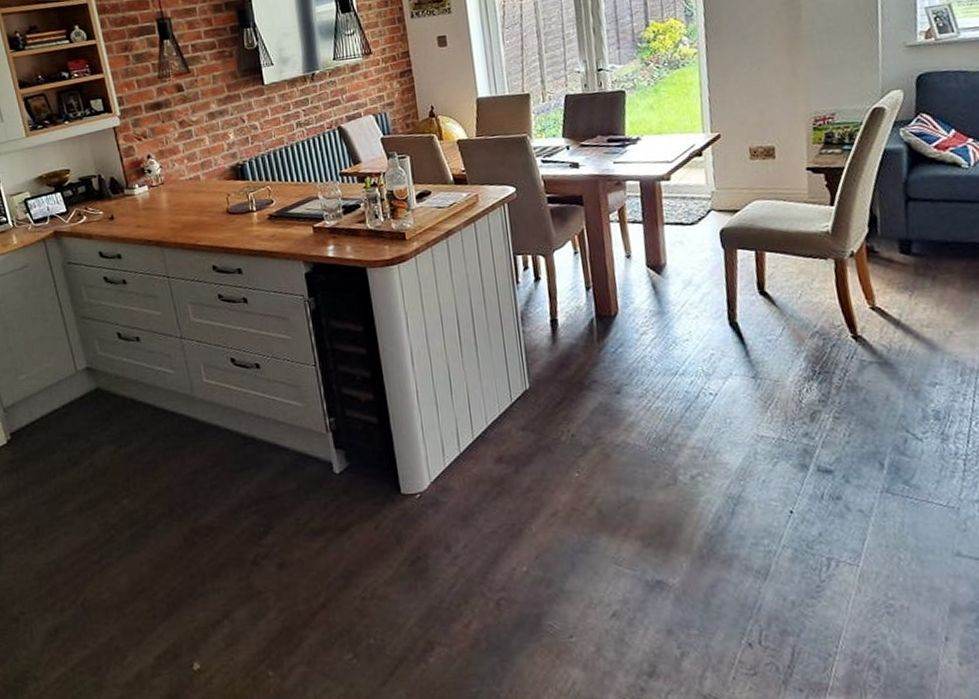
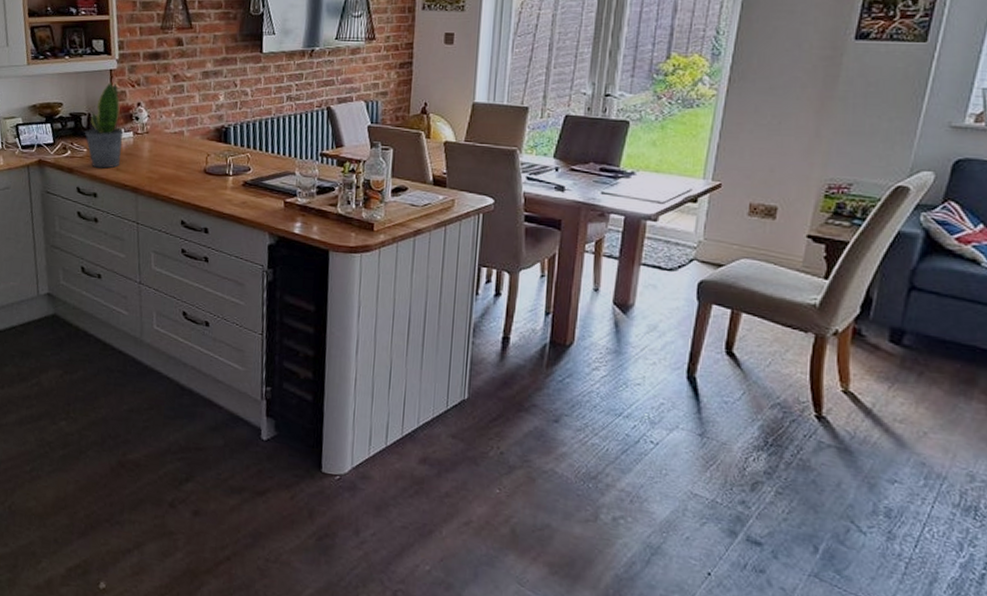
potted plant: none [97,139,139,229] -> present [84,82,124,169]

